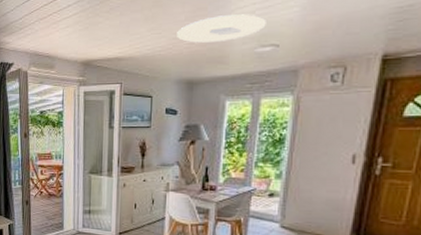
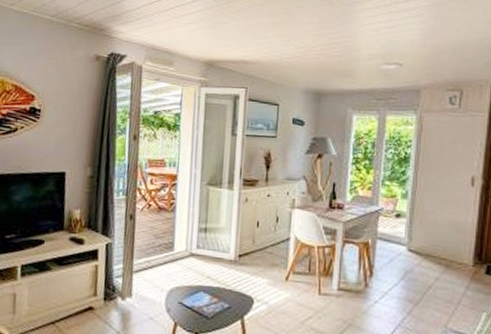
ceiling light: present [177,14,266,43] -> none [305,30,390,56]

